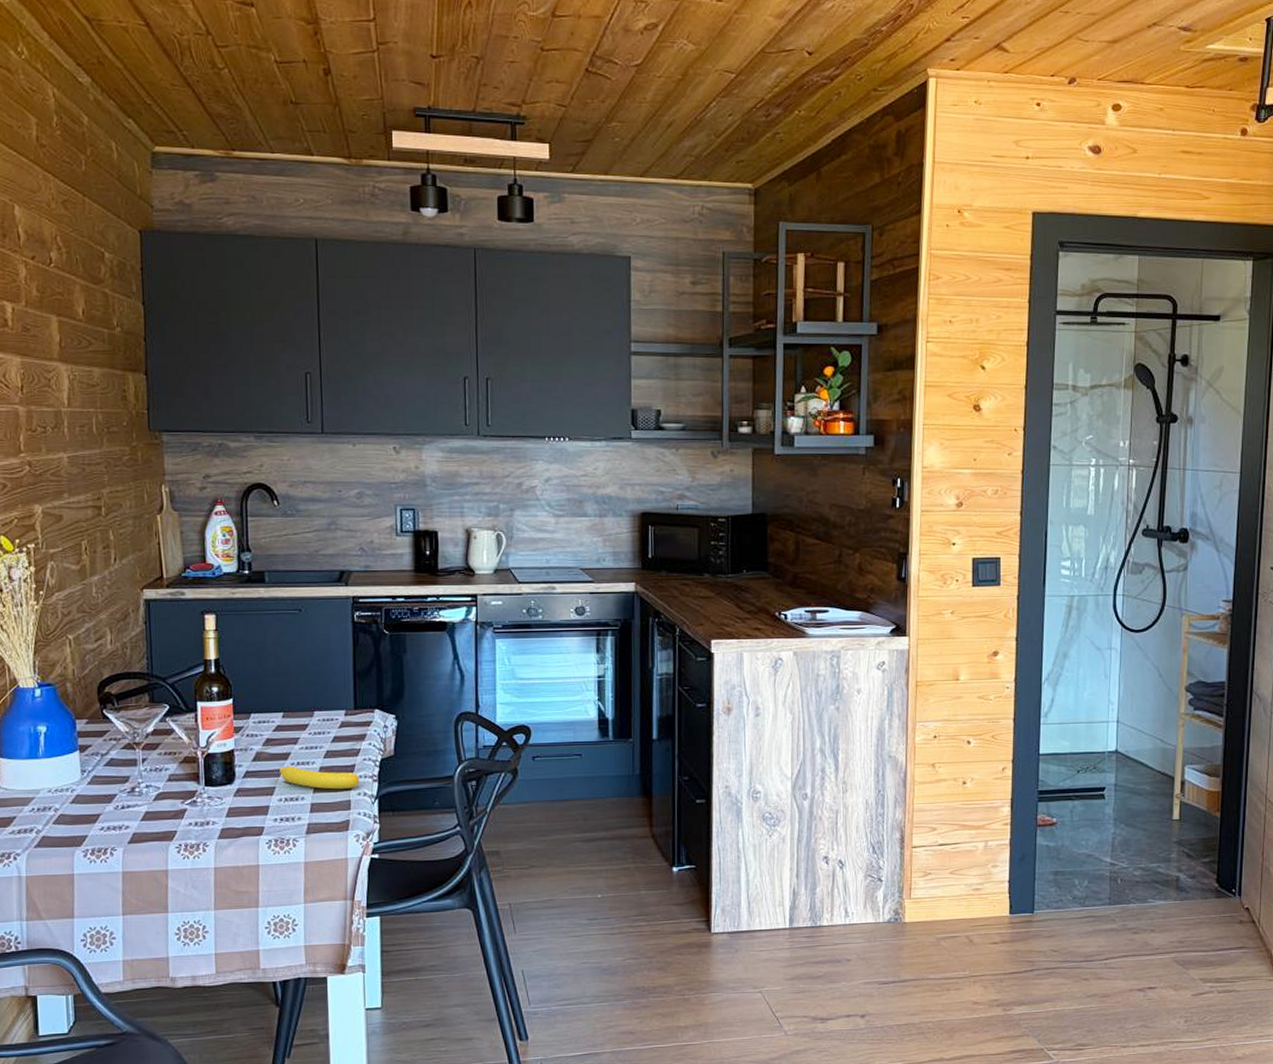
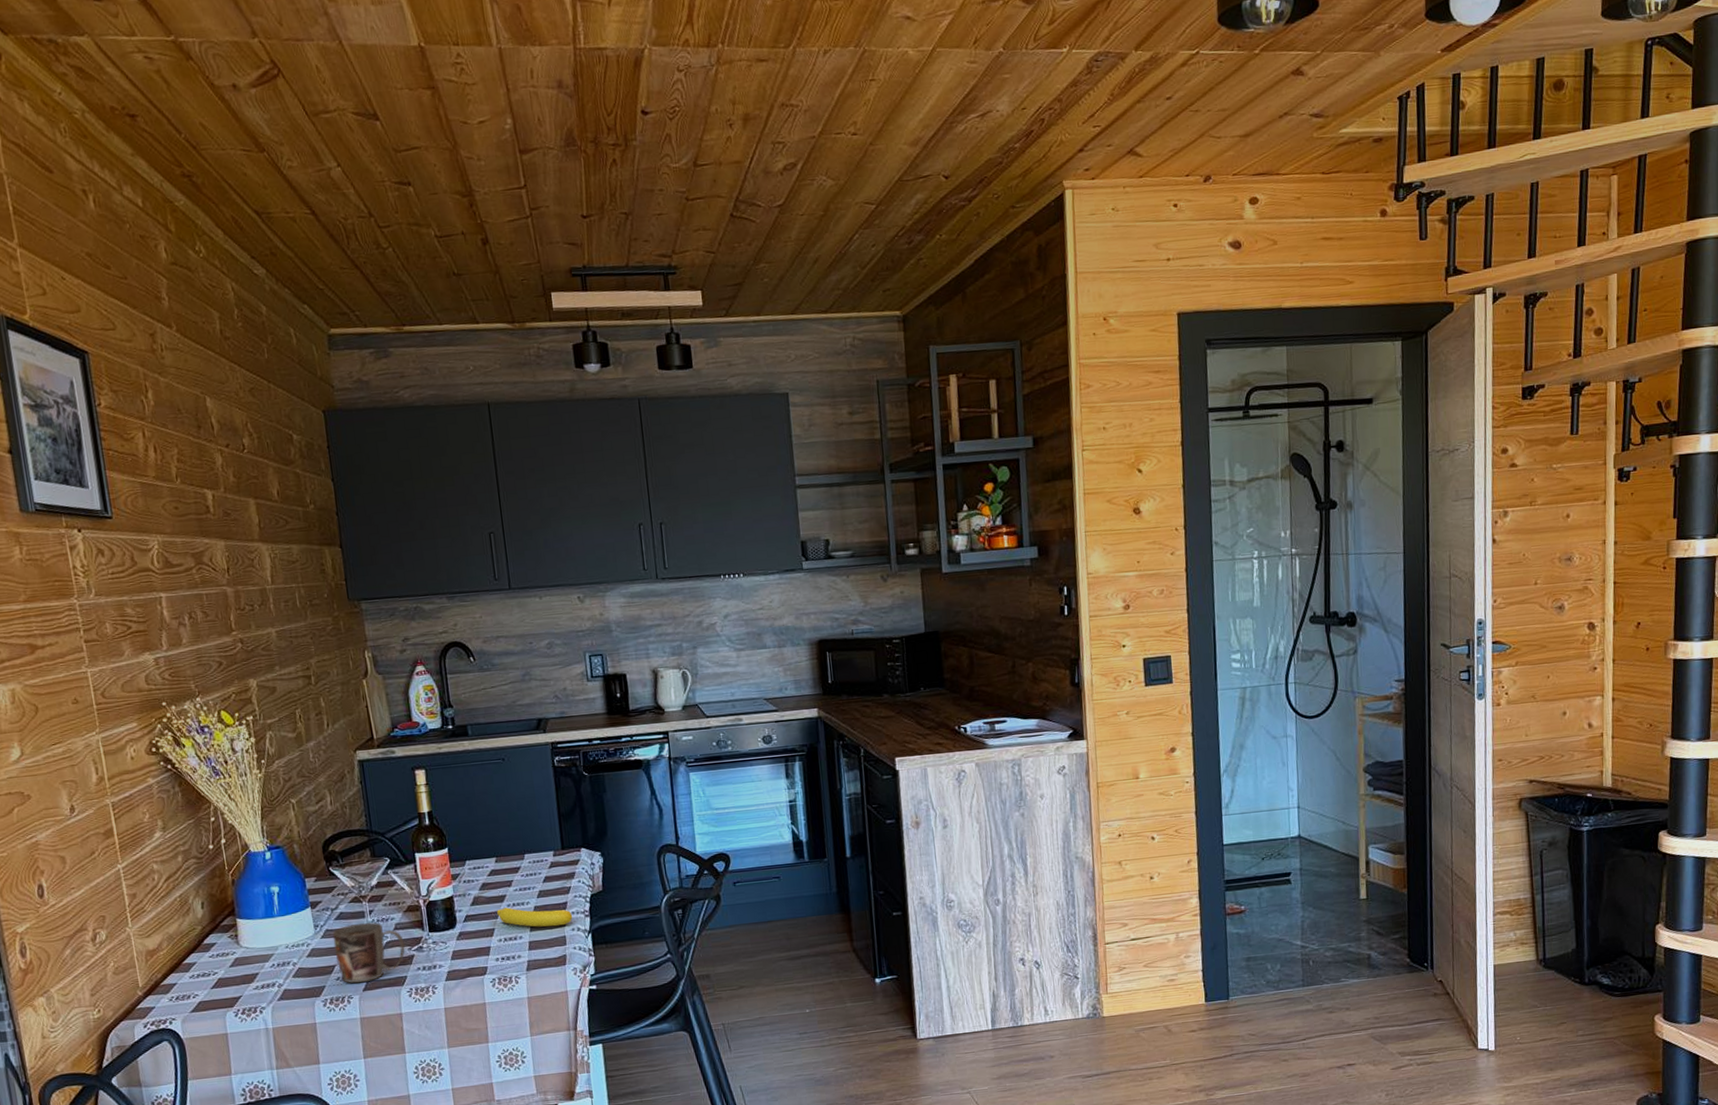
mug: none [100,771,179,835] -> present [332,922,406,983]

